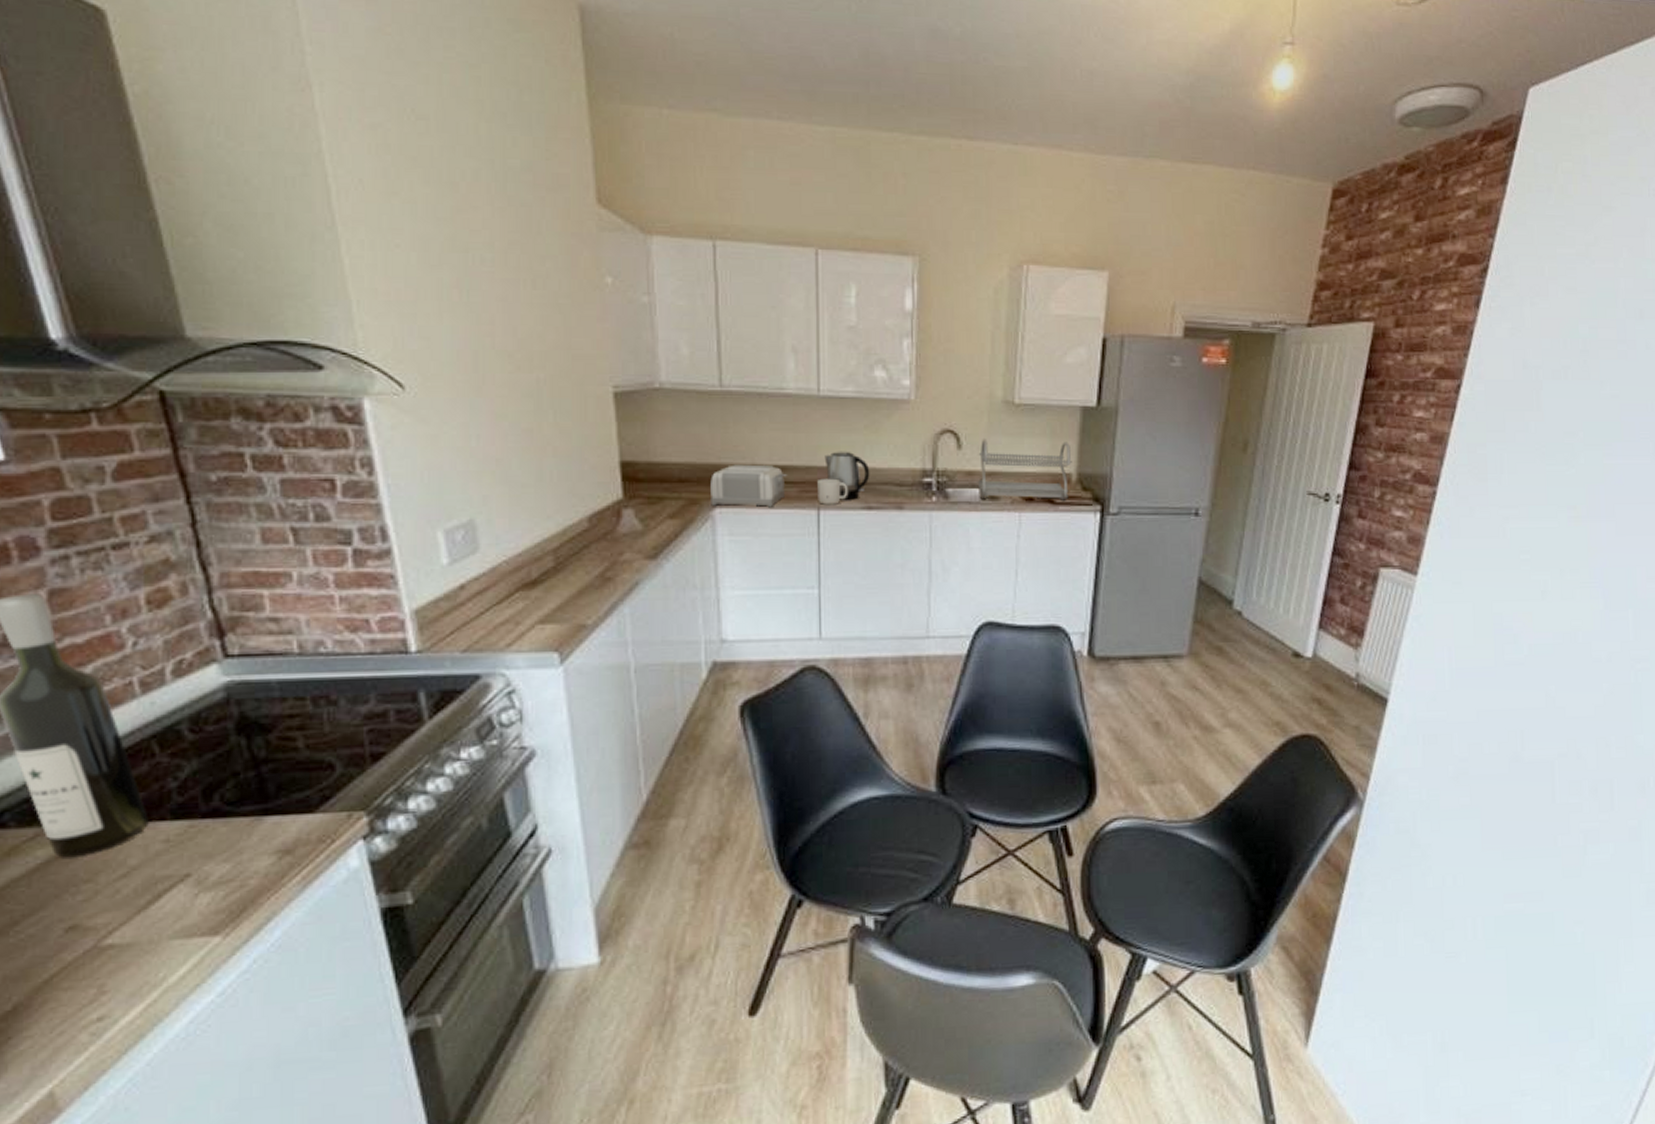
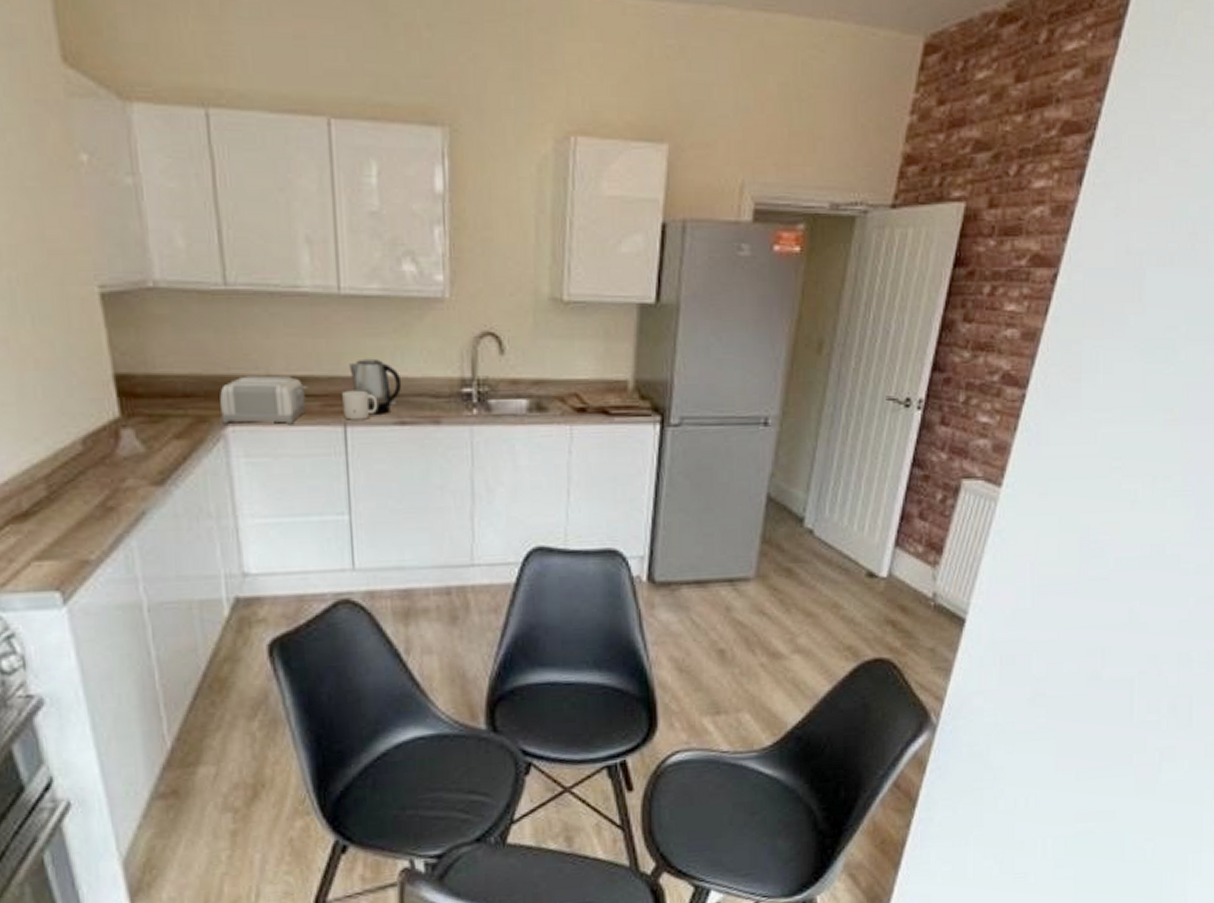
dish rack: present [977,439,1072,502] -> none [523,342,628,413]

